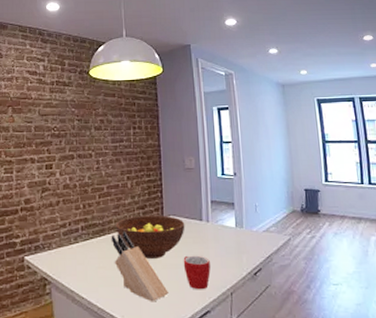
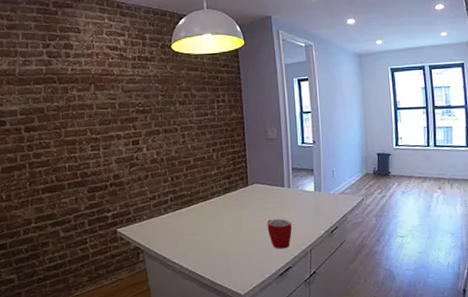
knife block: present [111,232,168,302] -> none [199,200,254,263]
fruit bowl: present [116,215,185,259] -> none [203,183,269,224]

